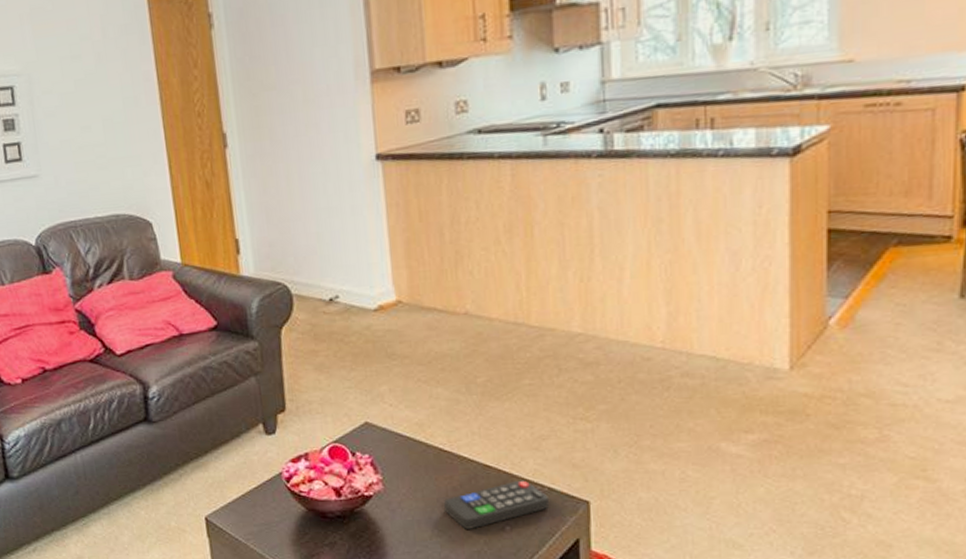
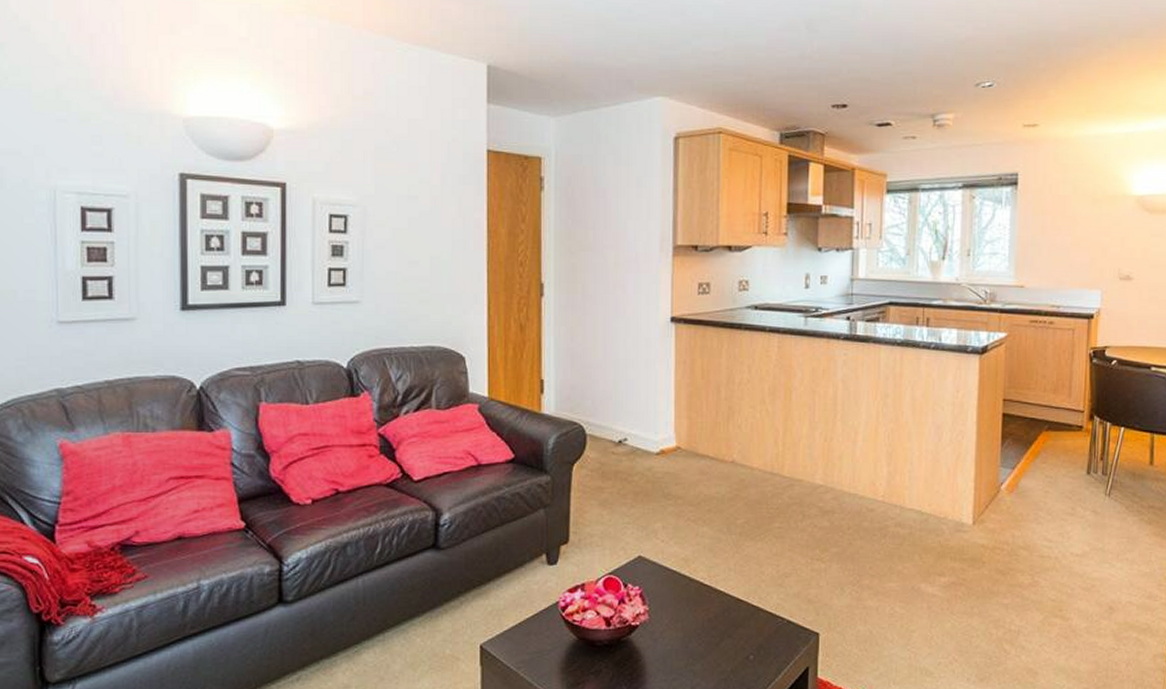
remote control: present [443,480,549,529] -> none [699,613,786,658]

